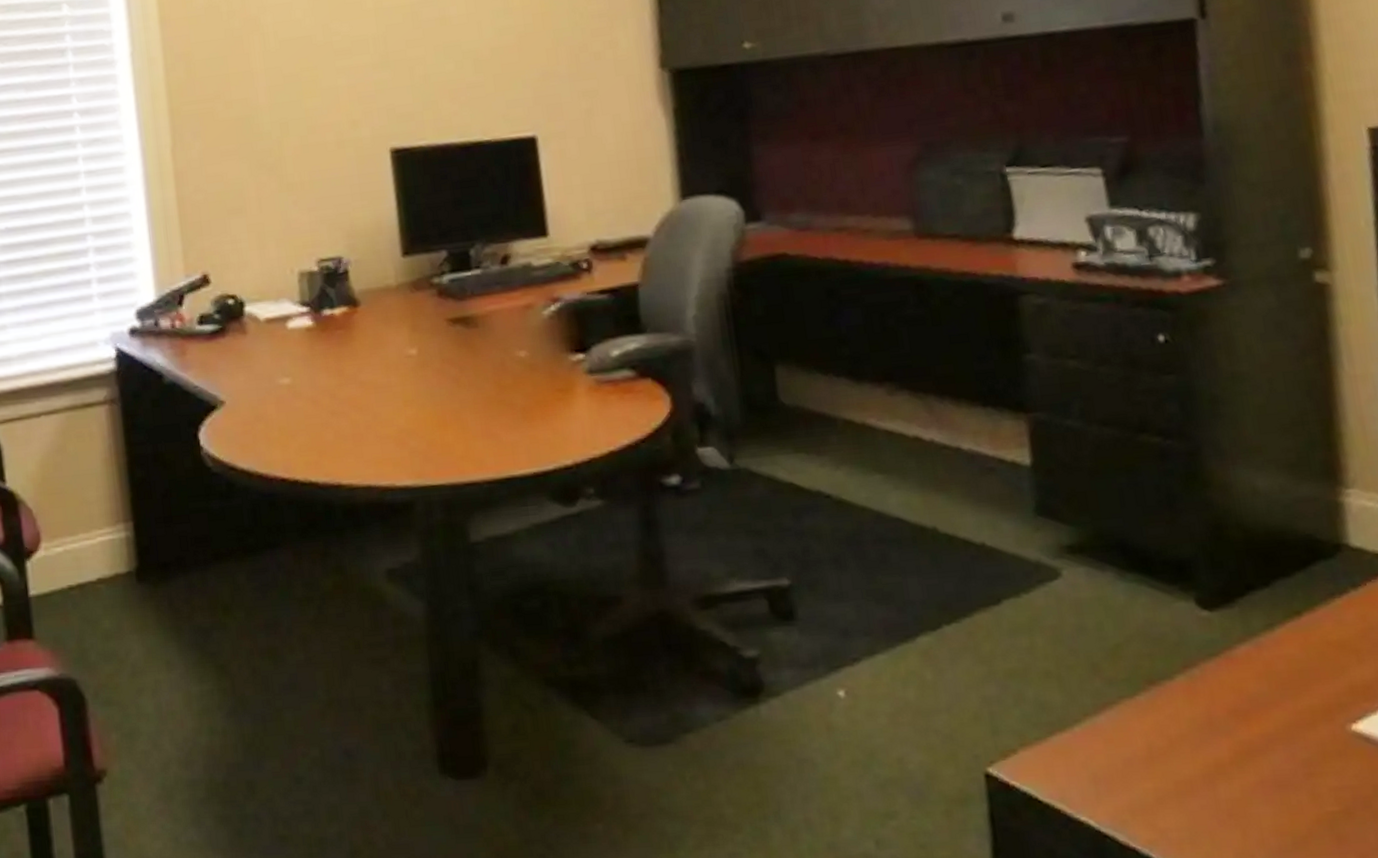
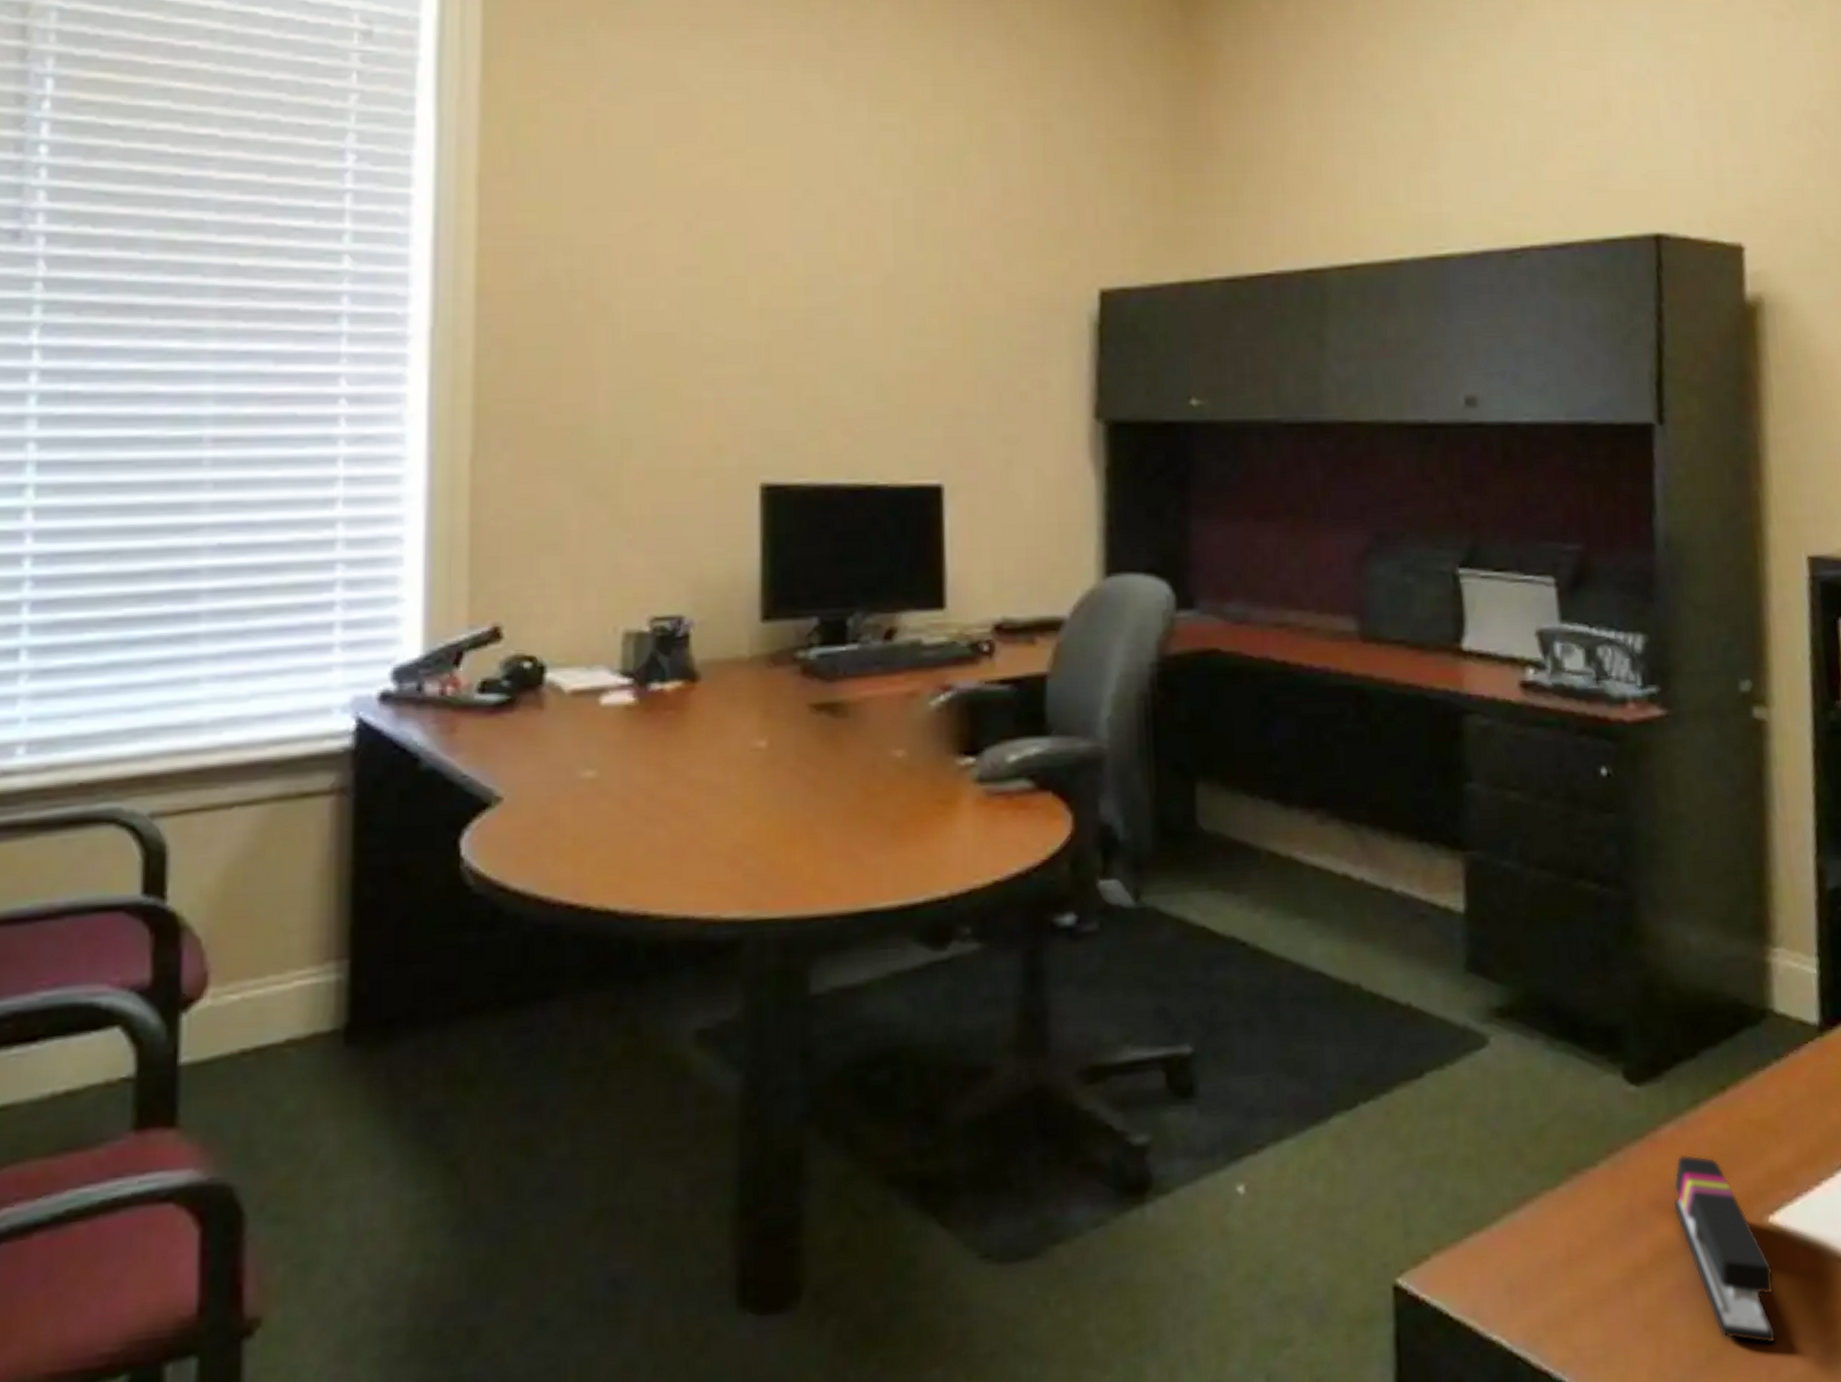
stapler: none [1252,670,1363,834] -> present [1673,1154,1776,1344]

